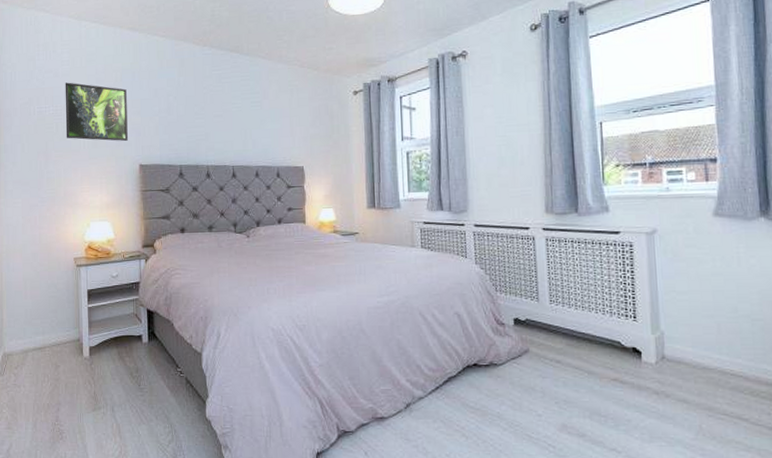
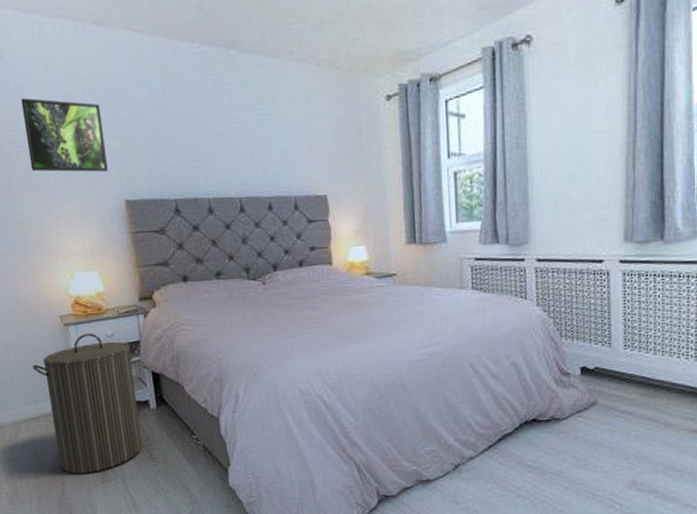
laundry hamper: none [45,274,138,401] -> present [33,333,143,474]

